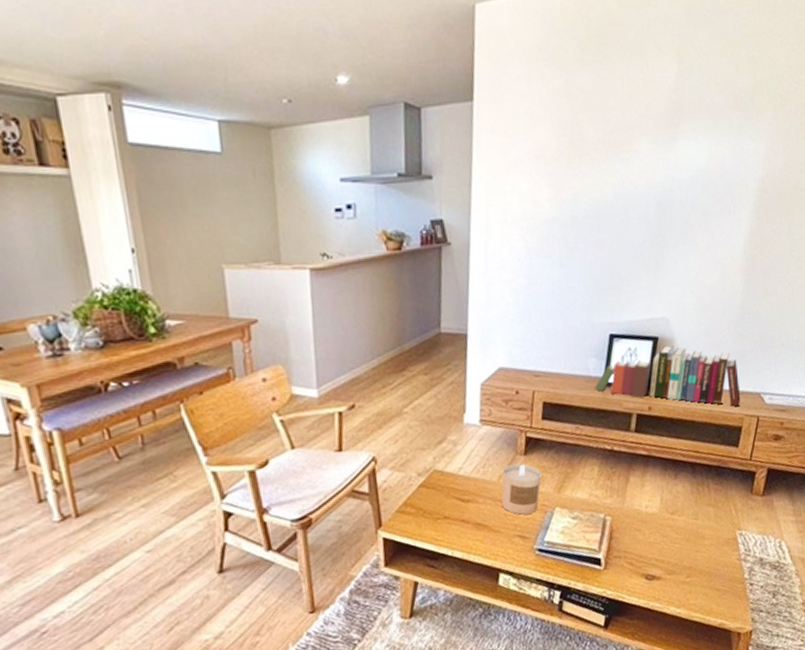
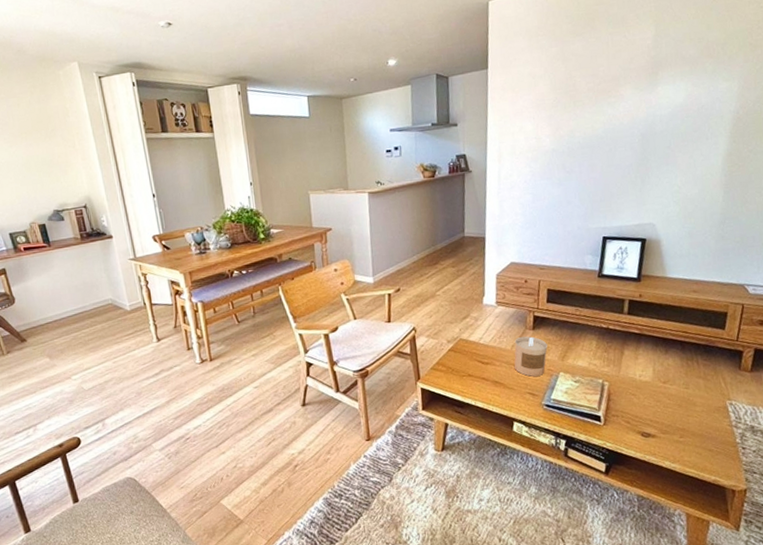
books: present [595,360,652,400] -> none [591,257,641,289]
books: present [649,345,741,408] -> none [639,245,725,296]

